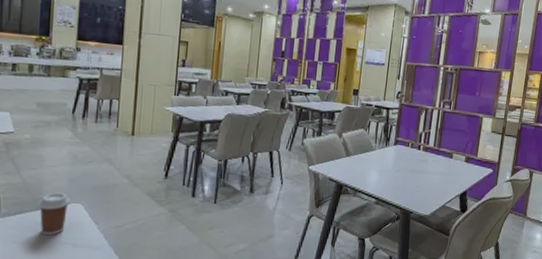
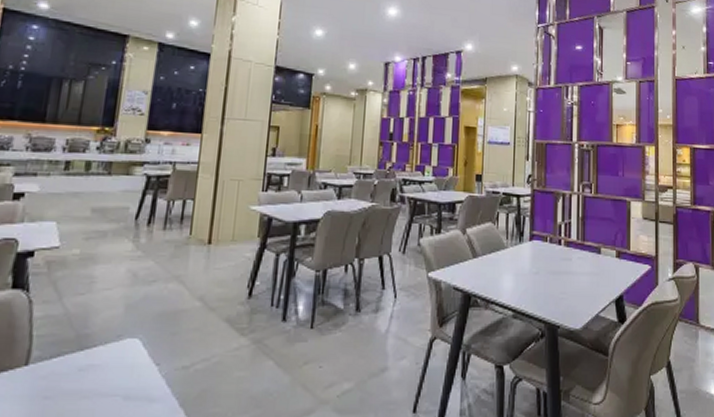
coffee cup: present [38,192,71,235] -> none [81,324,126,384]

